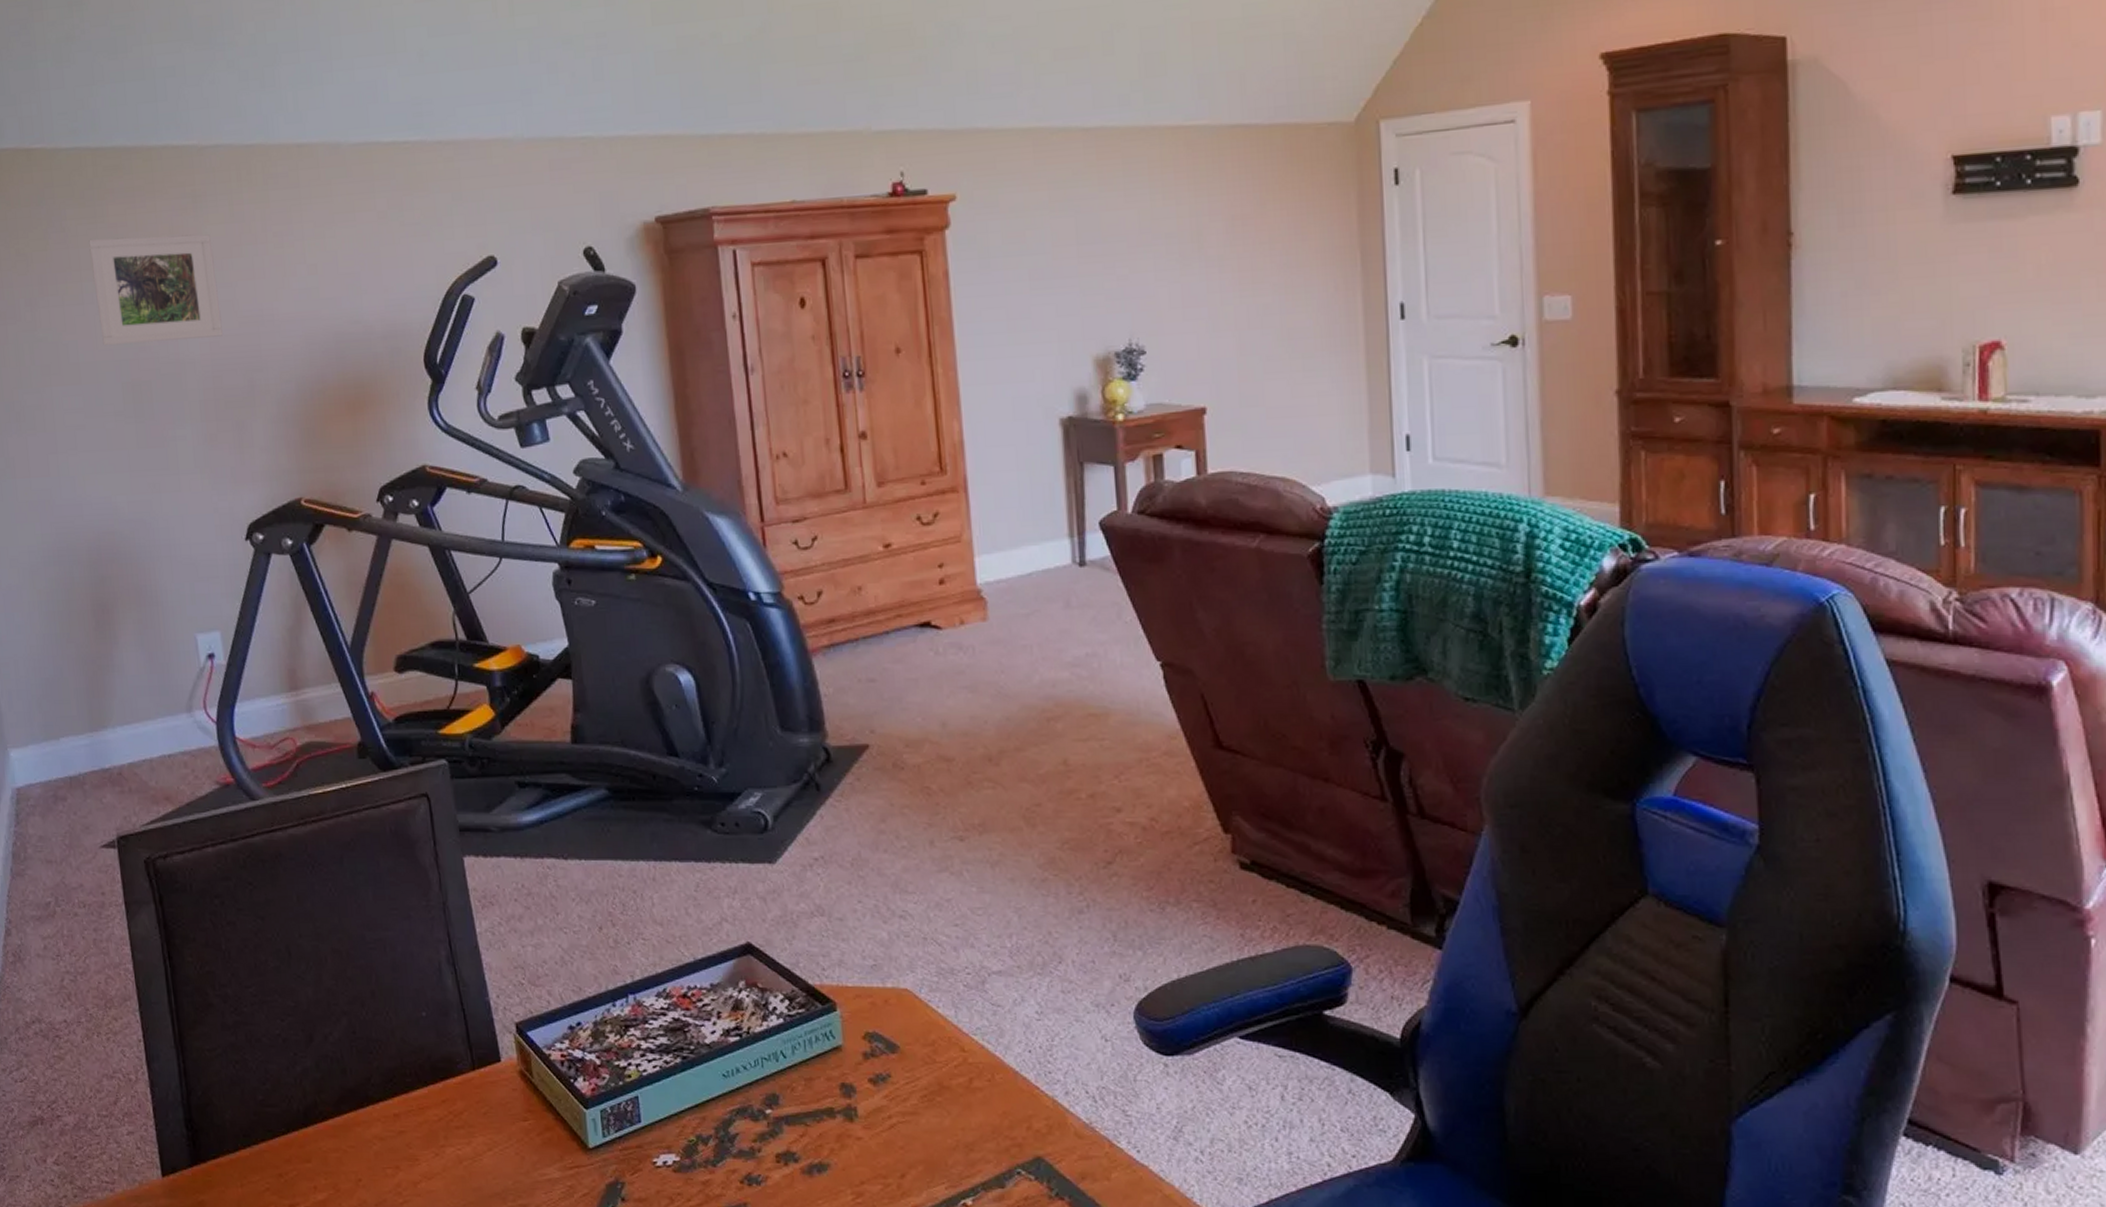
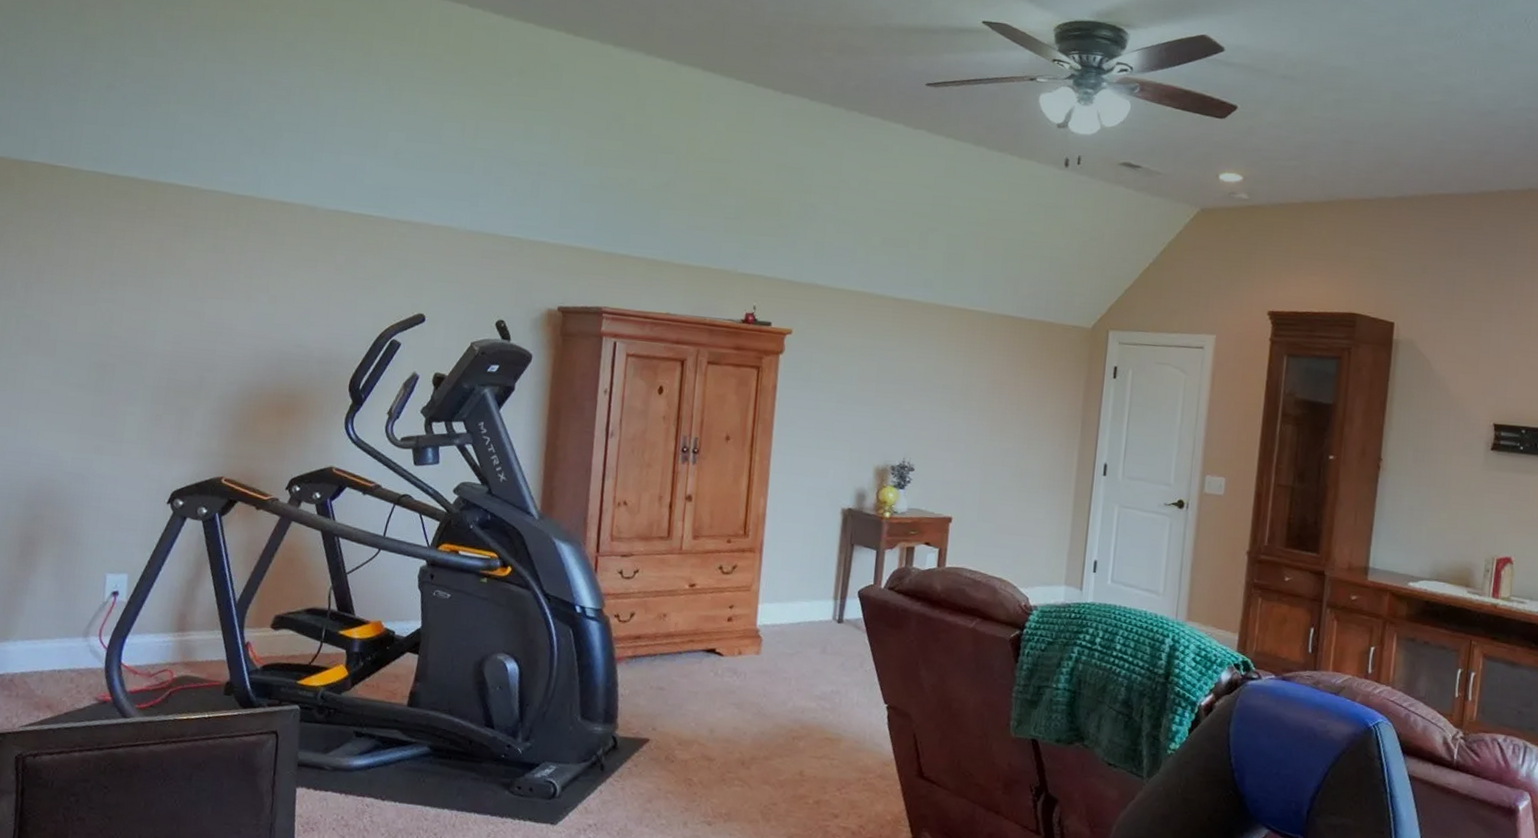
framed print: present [89,234,223,346] -> none [81,244,193,339]

